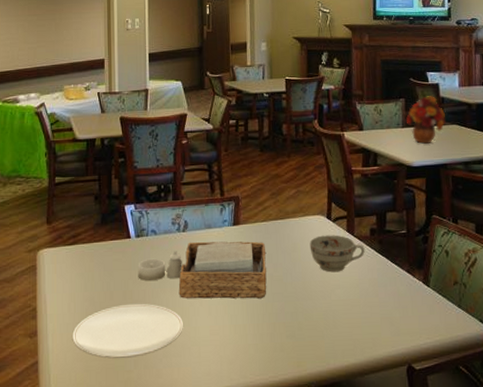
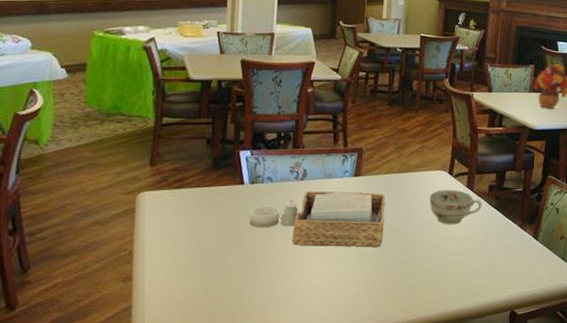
plate: present [72,303,183,359] -> none [172,249,294,303]

